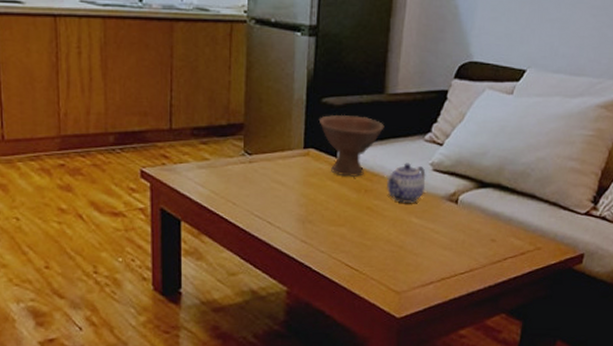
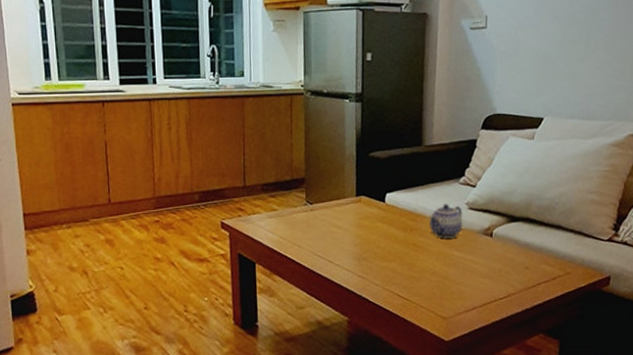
bowl: present [318,115,384,177] -> none [367,166,424,218]

